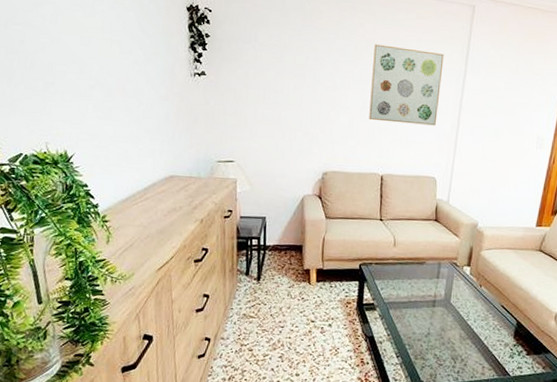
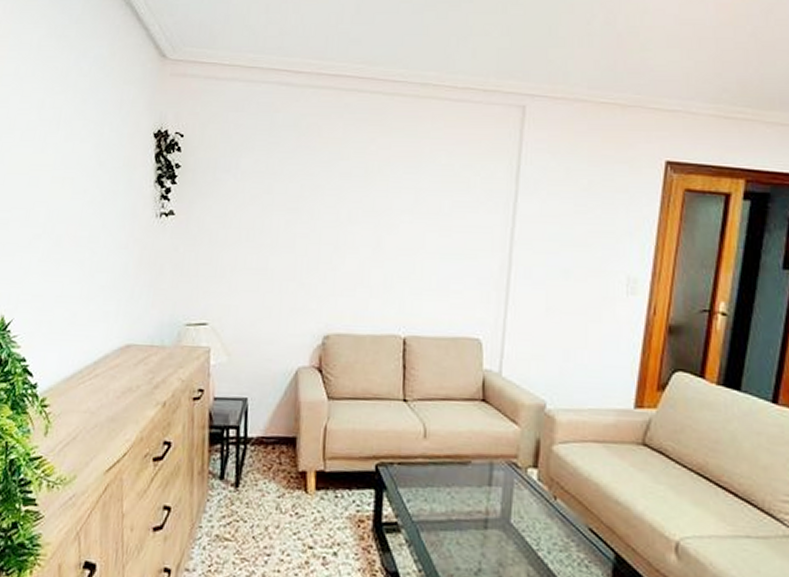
wall art: present [369,44,444,126] -> none [384,164,485,268]

